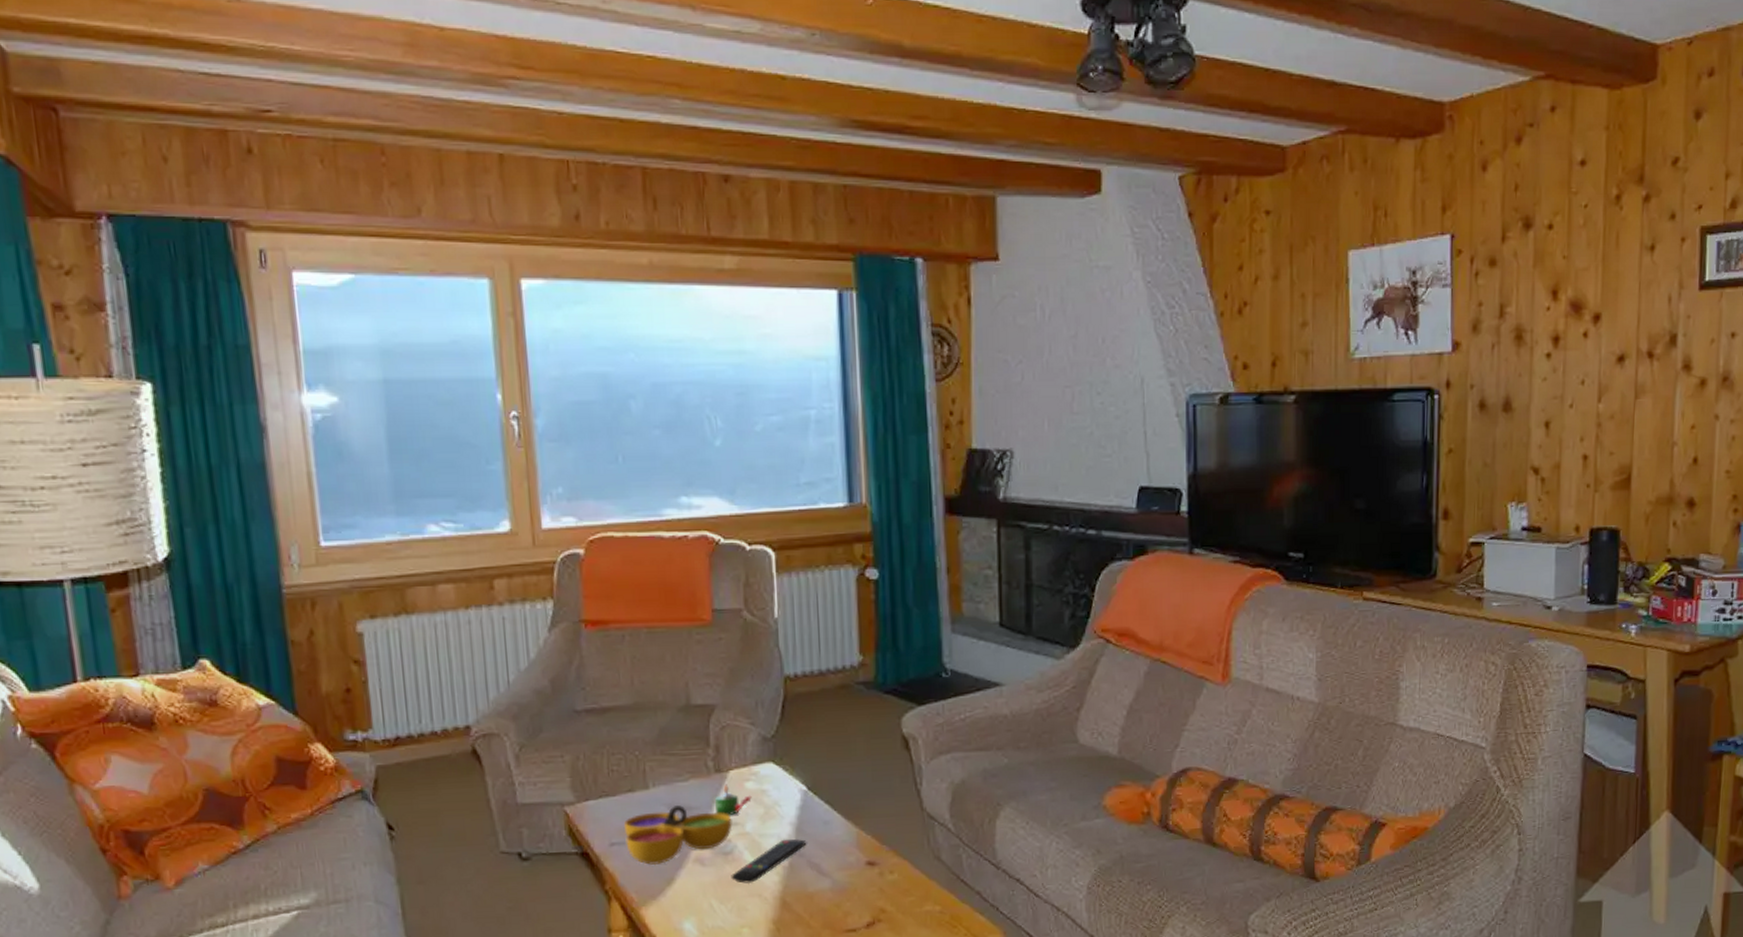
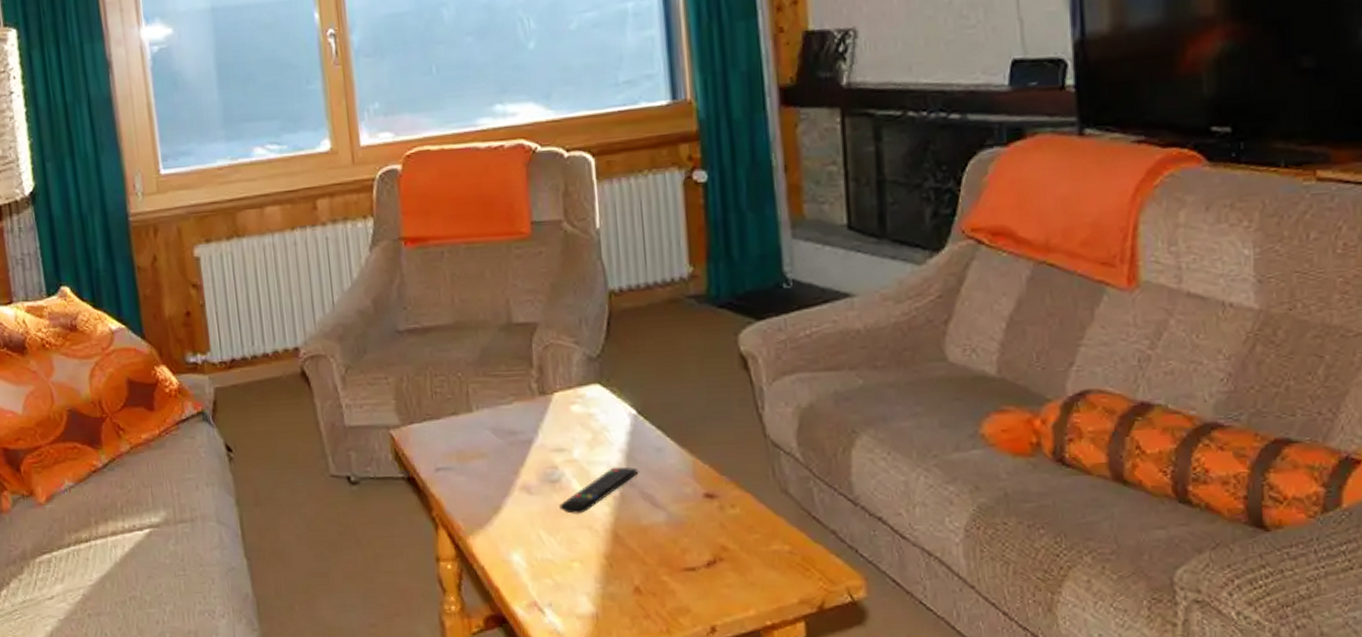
decorative bowl: present [623,805,732,866] -> none [448,429,559,493]
candle: present [715,784,752,815] -> none [540,407,579,441]

